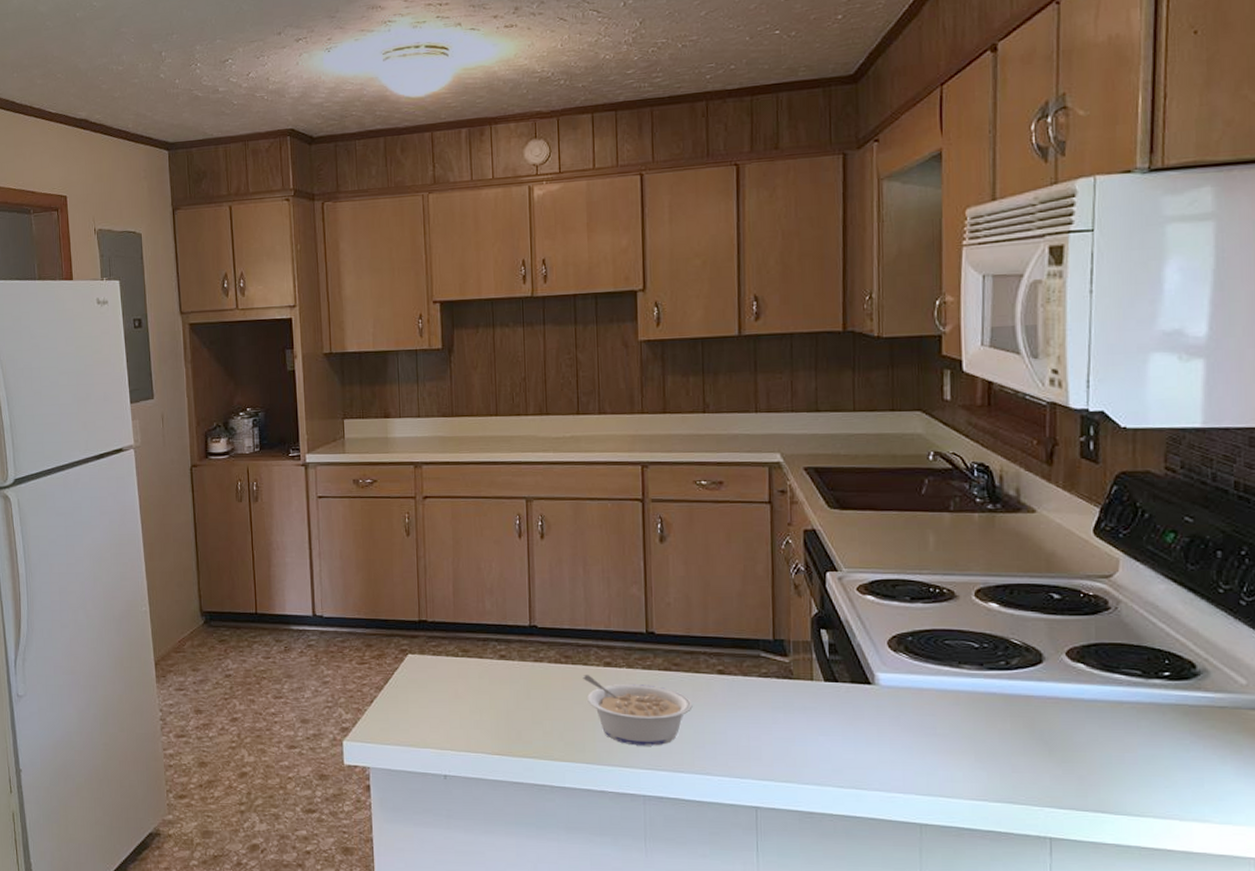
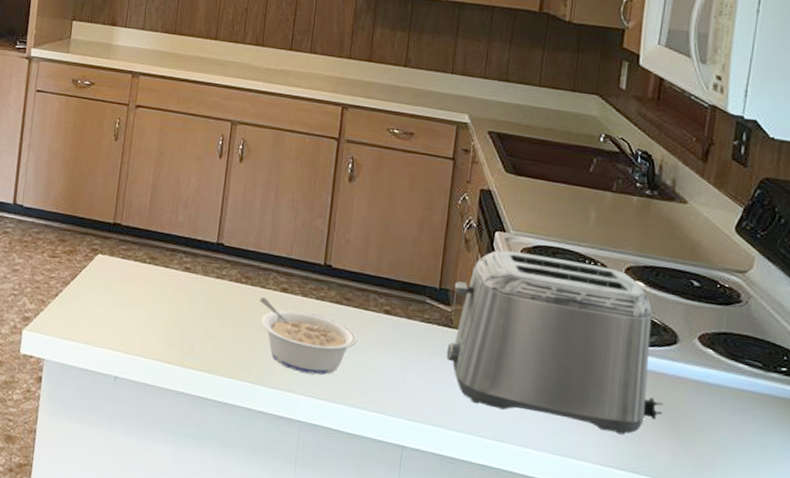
toaster: none [789,590,1035,766] -> present [446,250,663,435]

